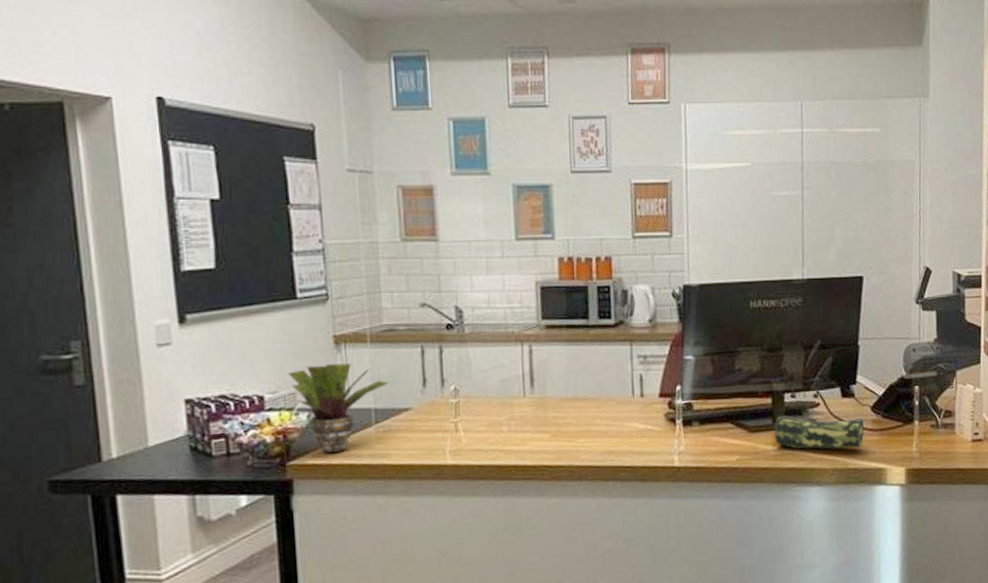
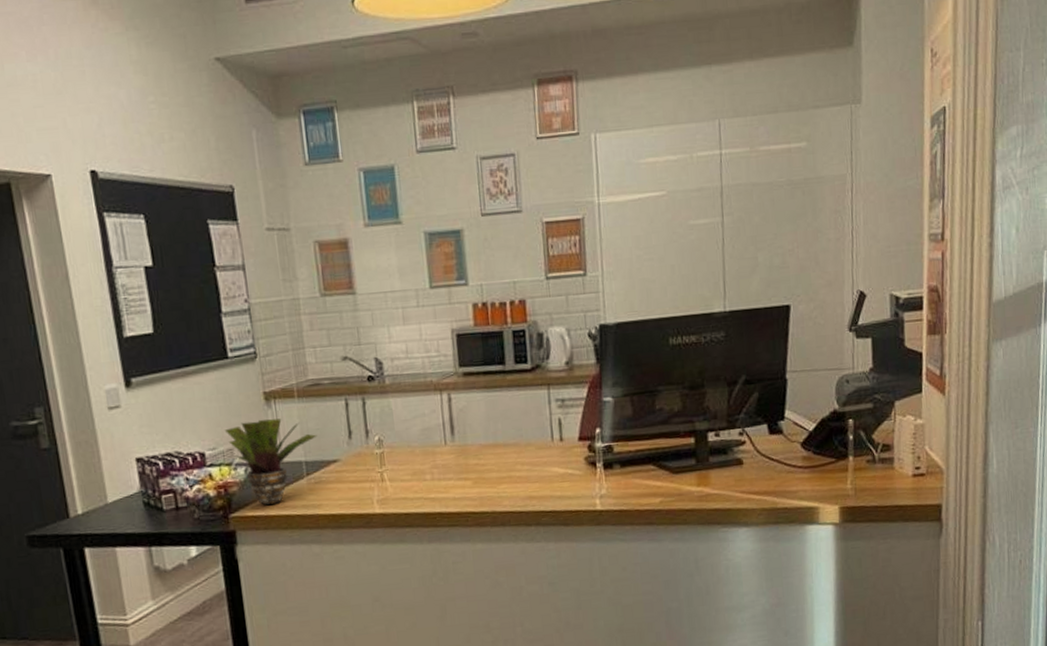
pencil case: present [774,415,867,449] -> none [698,454,796,489]

